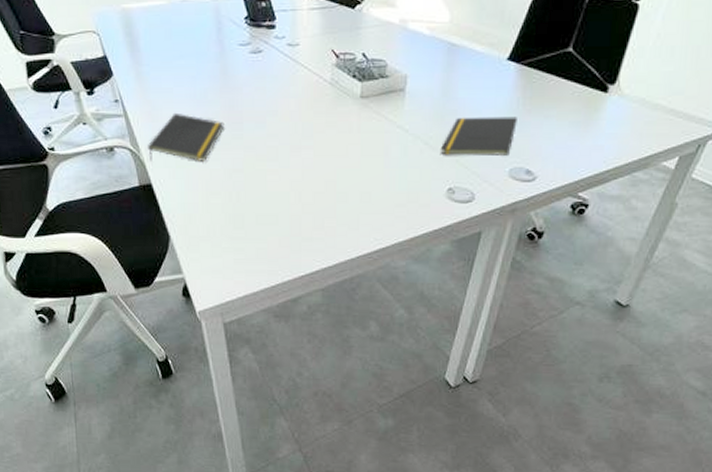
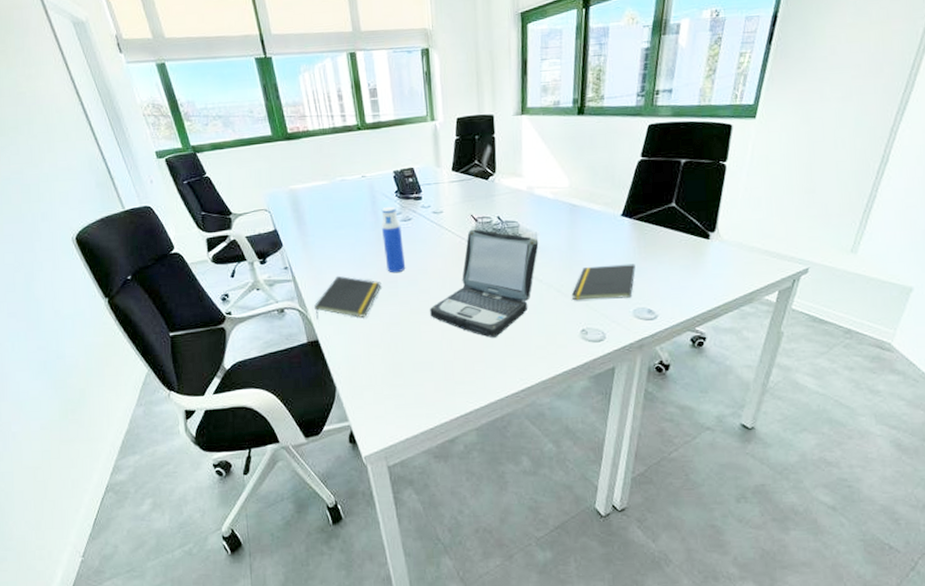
water bottle: none [226,34,253,113] -> present [381,206,406,273]
laptop: none [278,66,408,192] -> present [430,229,539,338]

